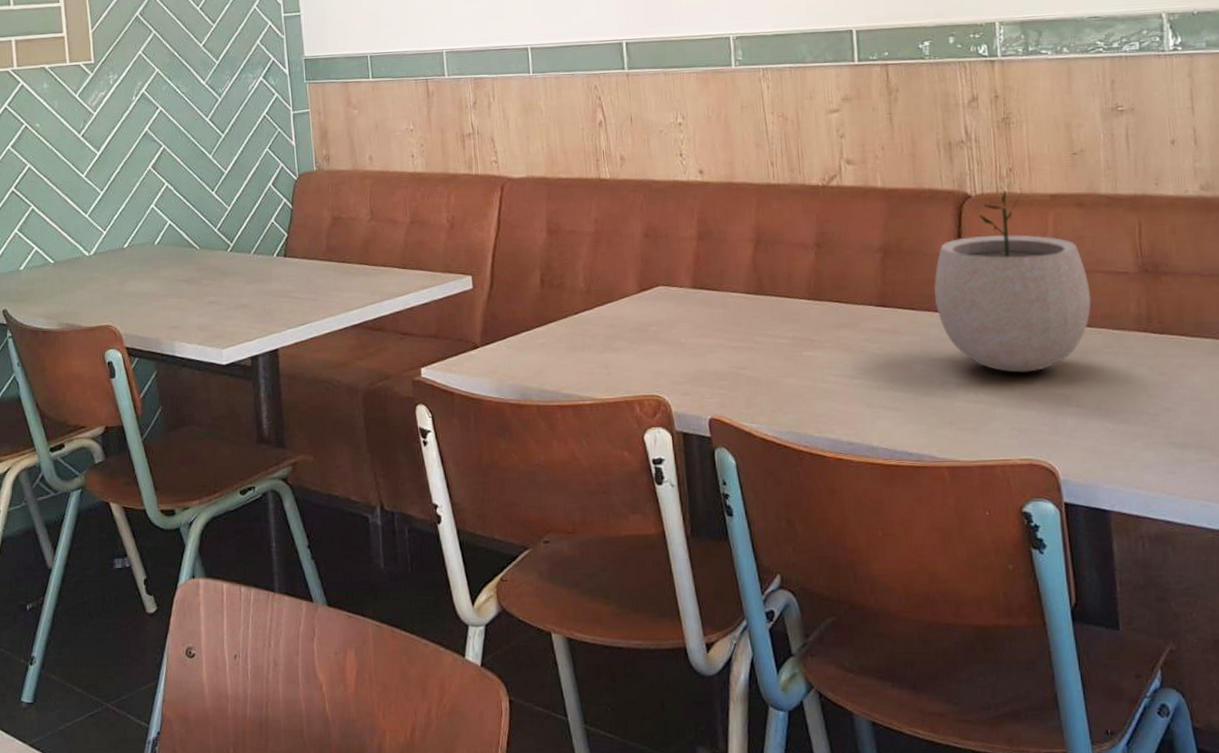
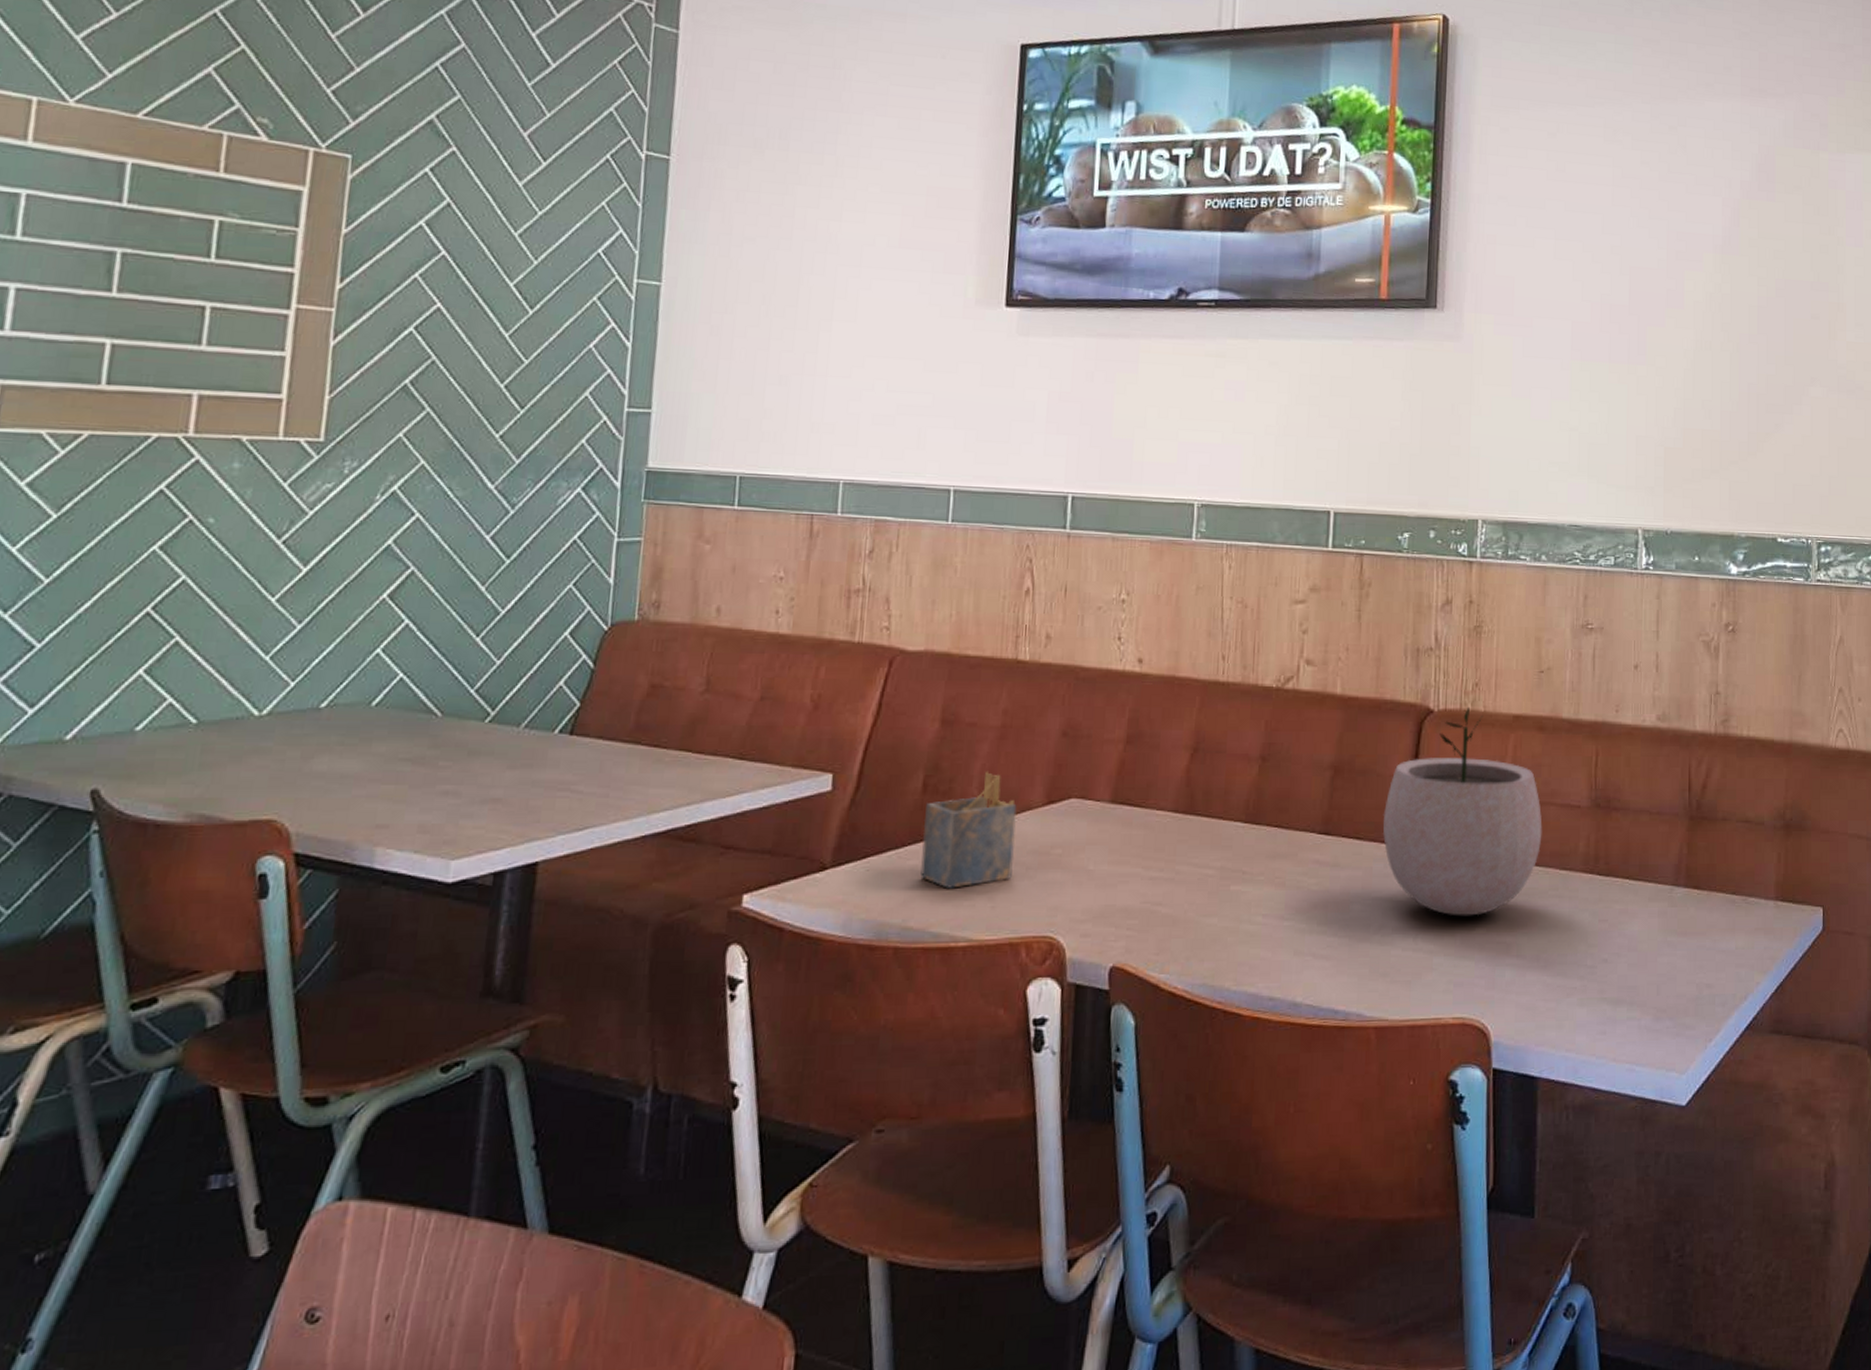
napkin holder: none [545,268,620,360] -> present [920,771,1017,889]

